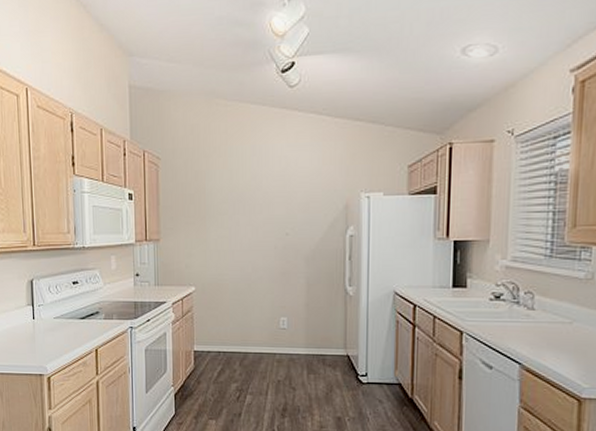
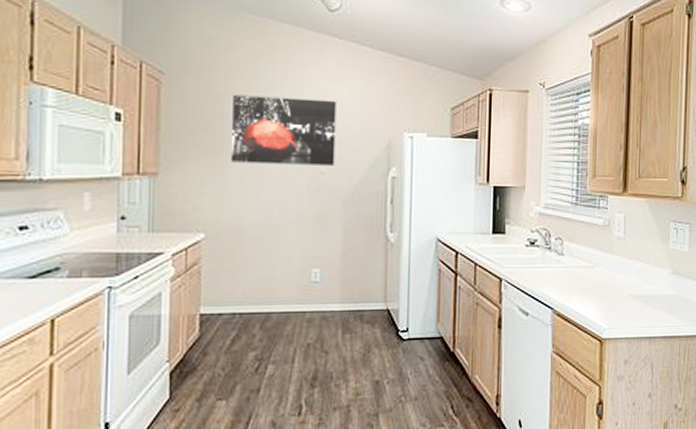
wall art: none [211,168,298,228] -> present [230,94,337,166]

